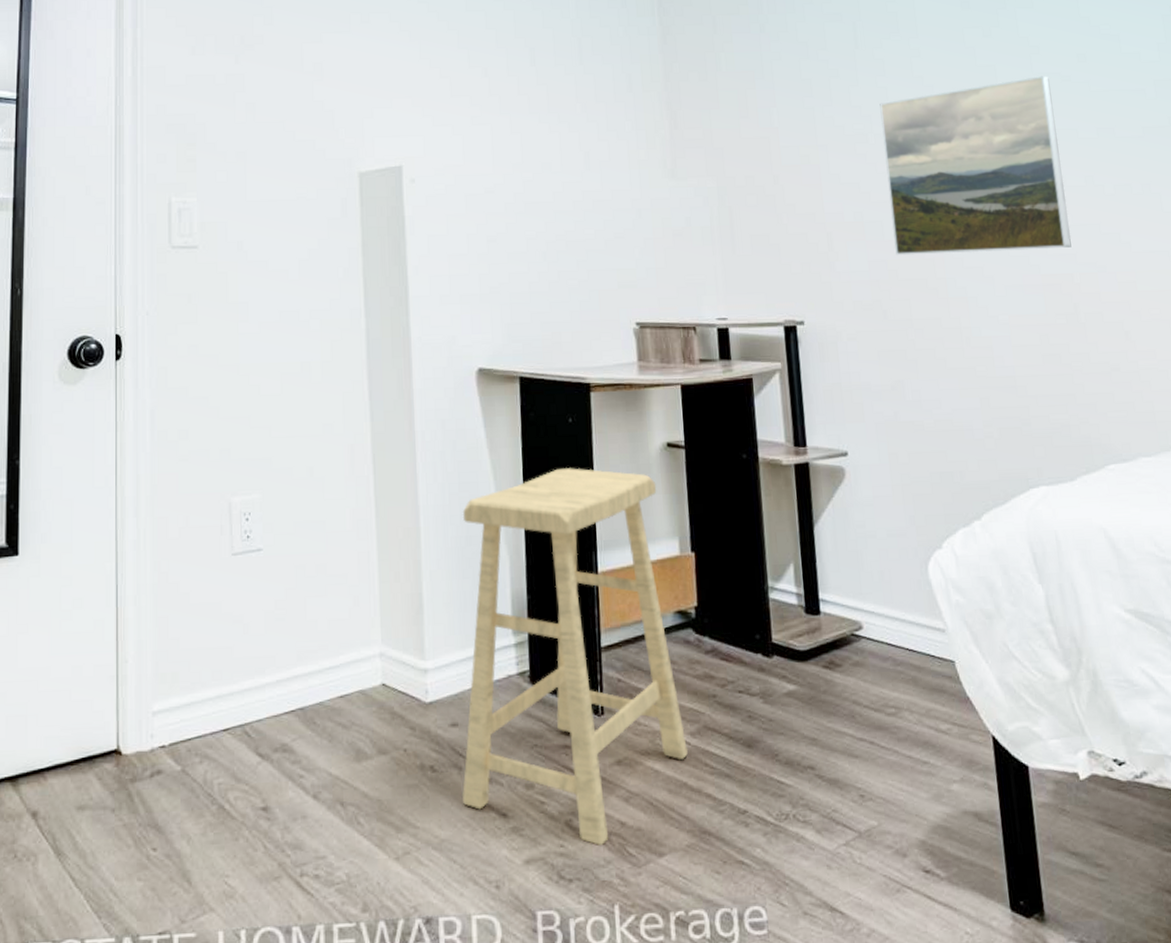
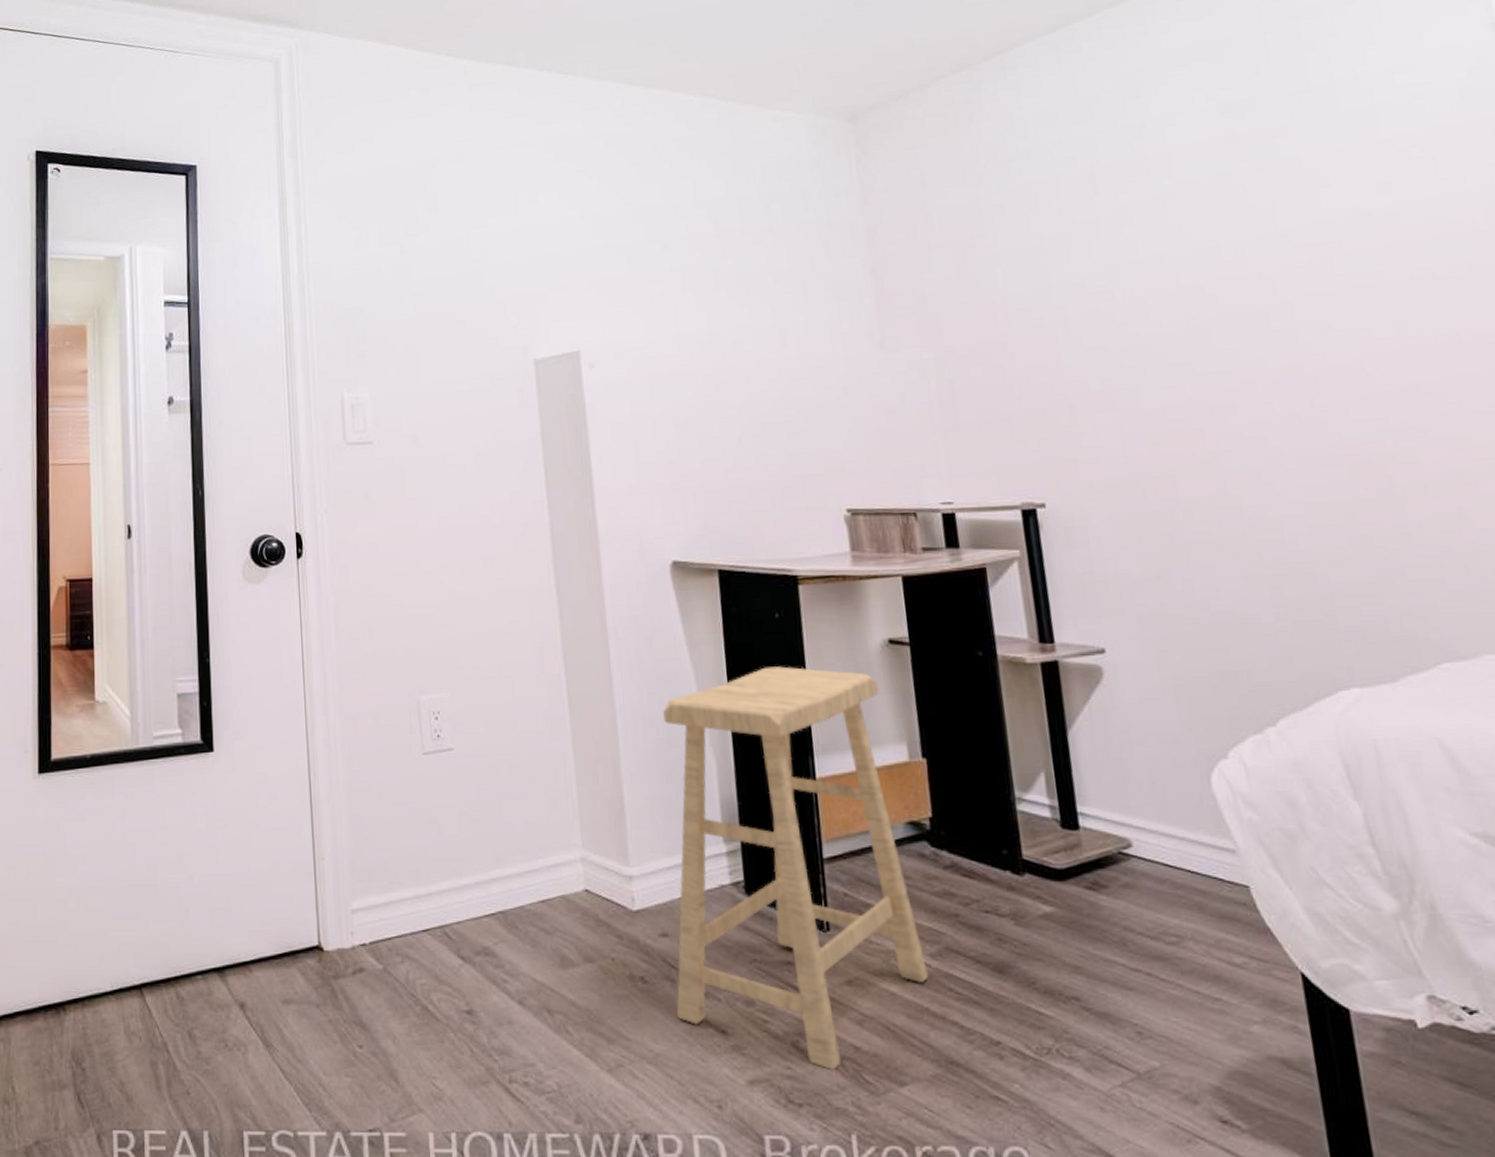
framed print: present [879,76,1072,256] -> none [1127,212,1382,427]

